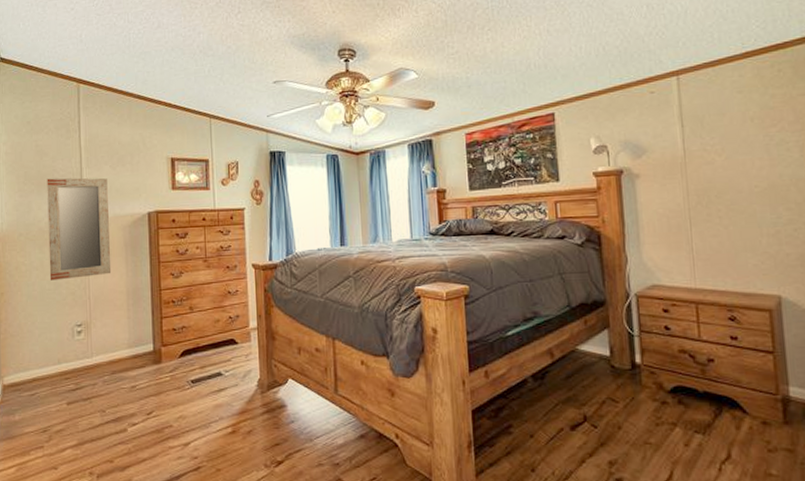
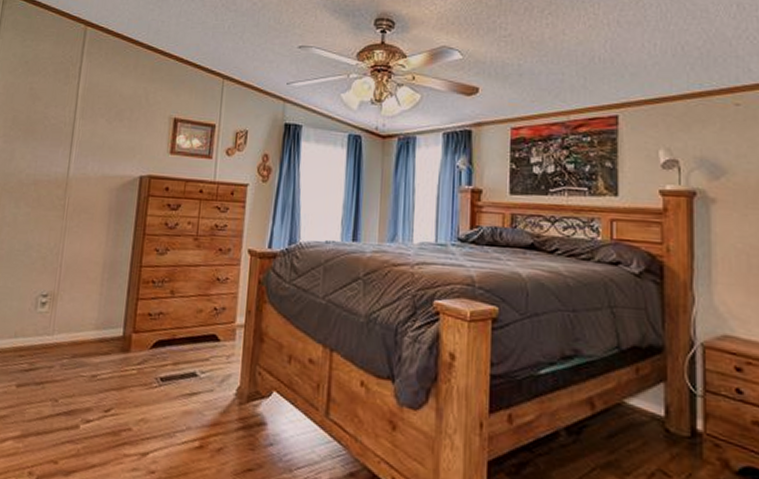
home mirror: present [47,177,112,281] -> none [21,125,101,241]

